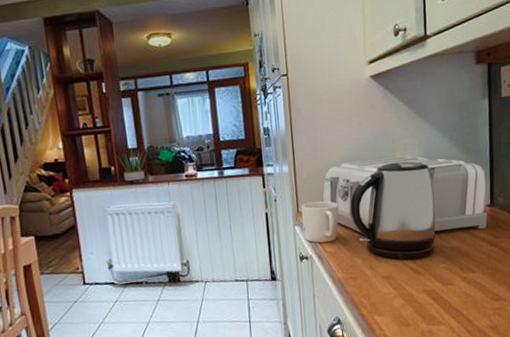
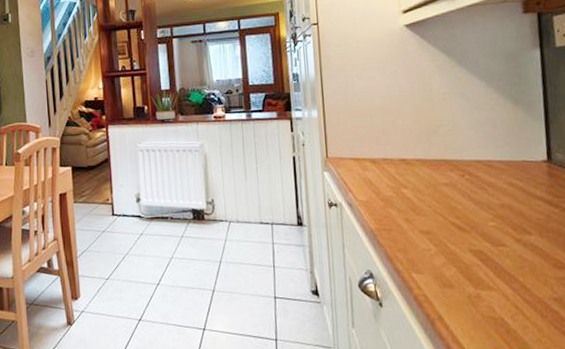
mug: present [301,201,339,243] -> none [330,147,372,191]
toaster: present [322,156,488,233] -> none [353,105,545,187]
kettle: present [349,161,436,260] -> none [383,110,483,215]

